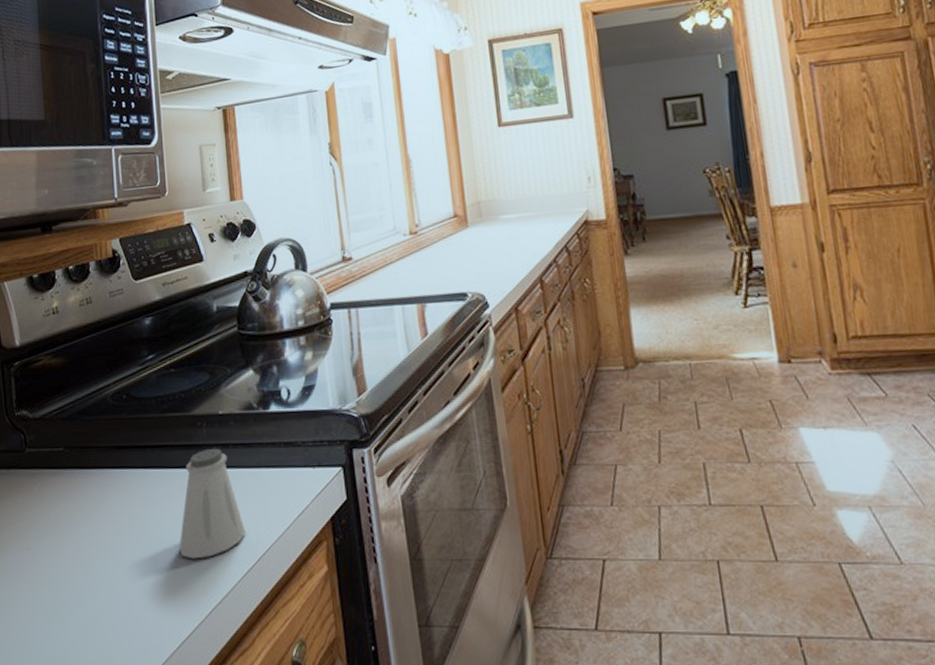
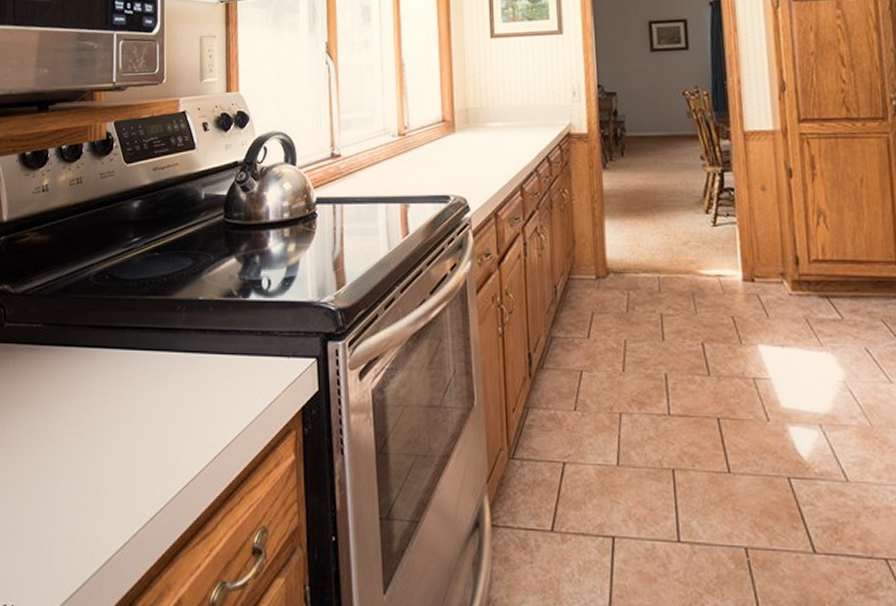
saltshaker: present [179,448,246,559] -> none [150,332,217,442]

